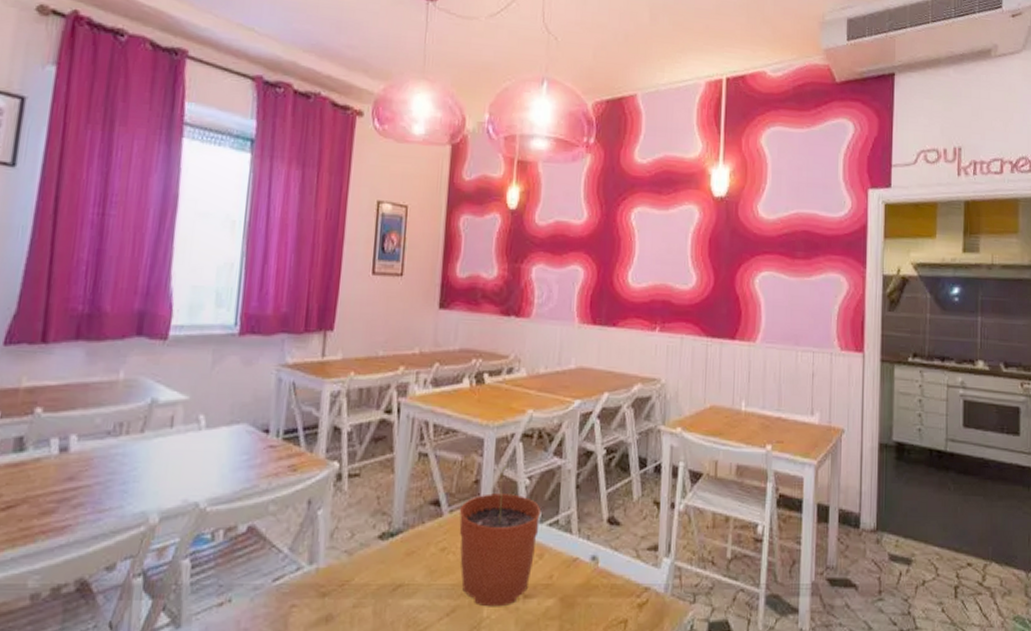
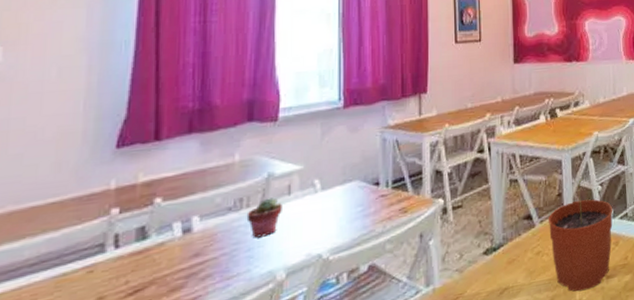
potted succulent: none [124,427,163,471] -> present [246,198,282,238]

